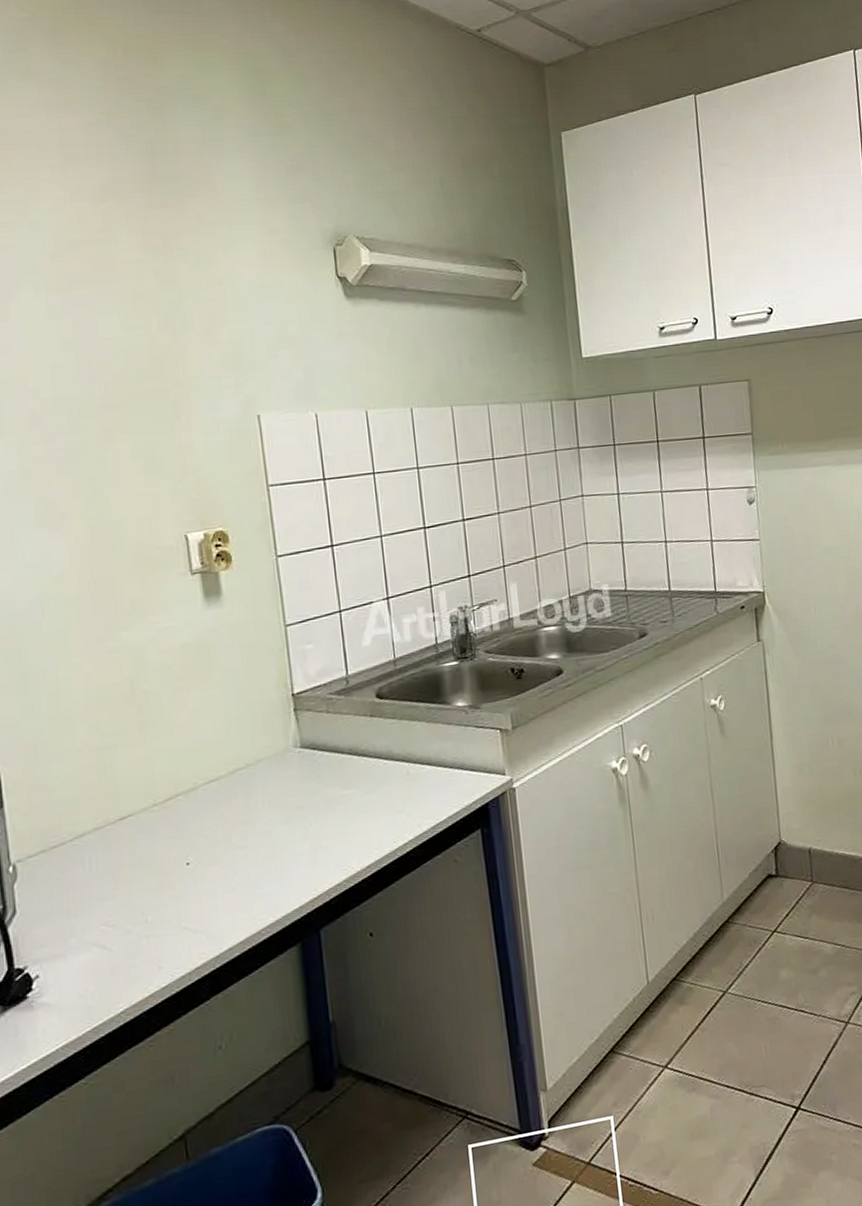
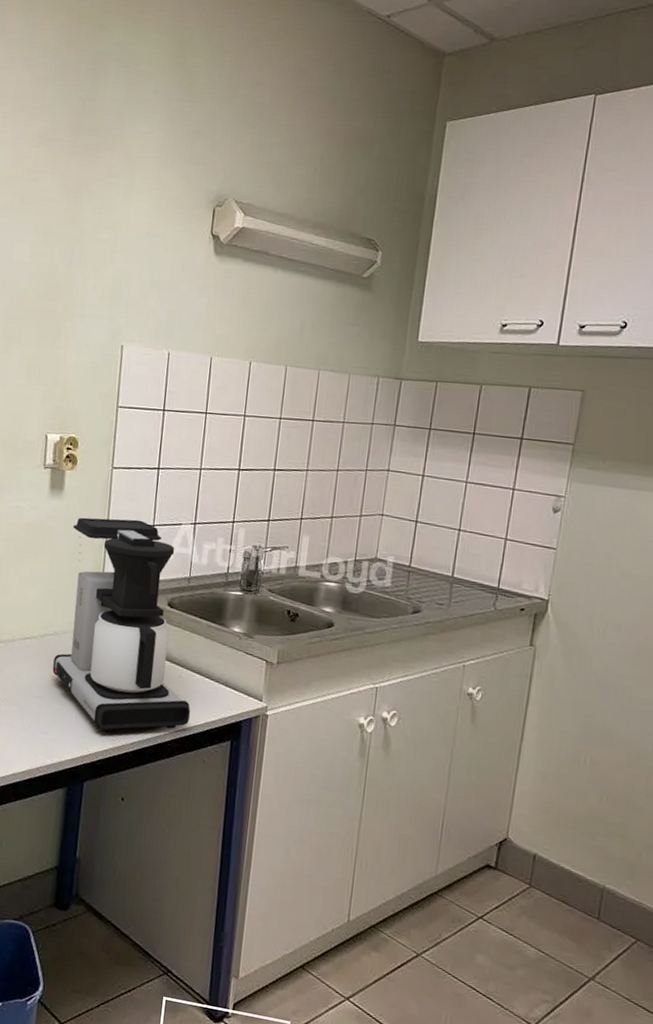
coffee maker: none [243,608,430,863] -> present [52,517,191,732]

